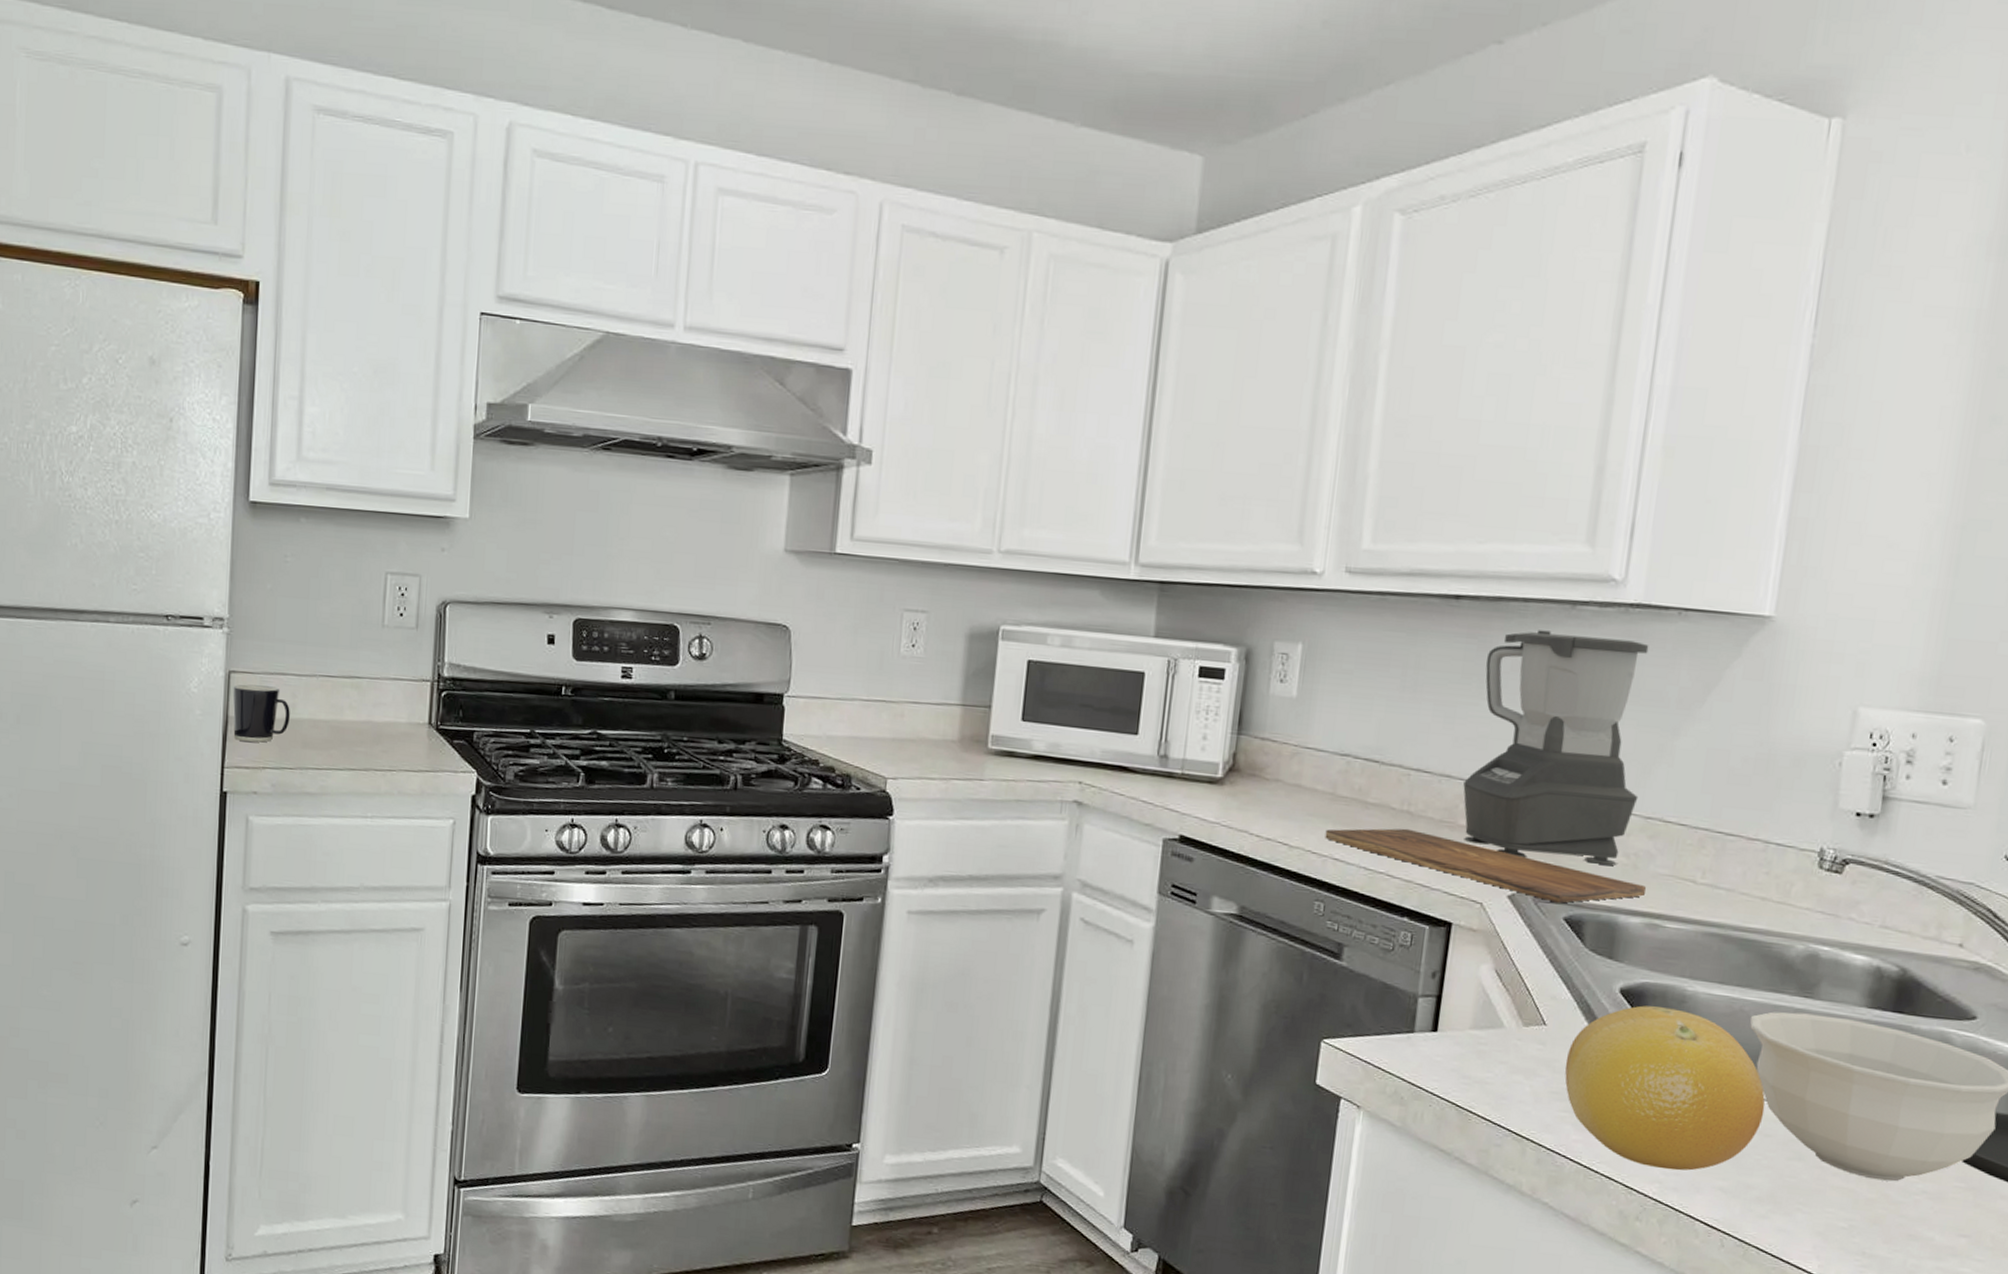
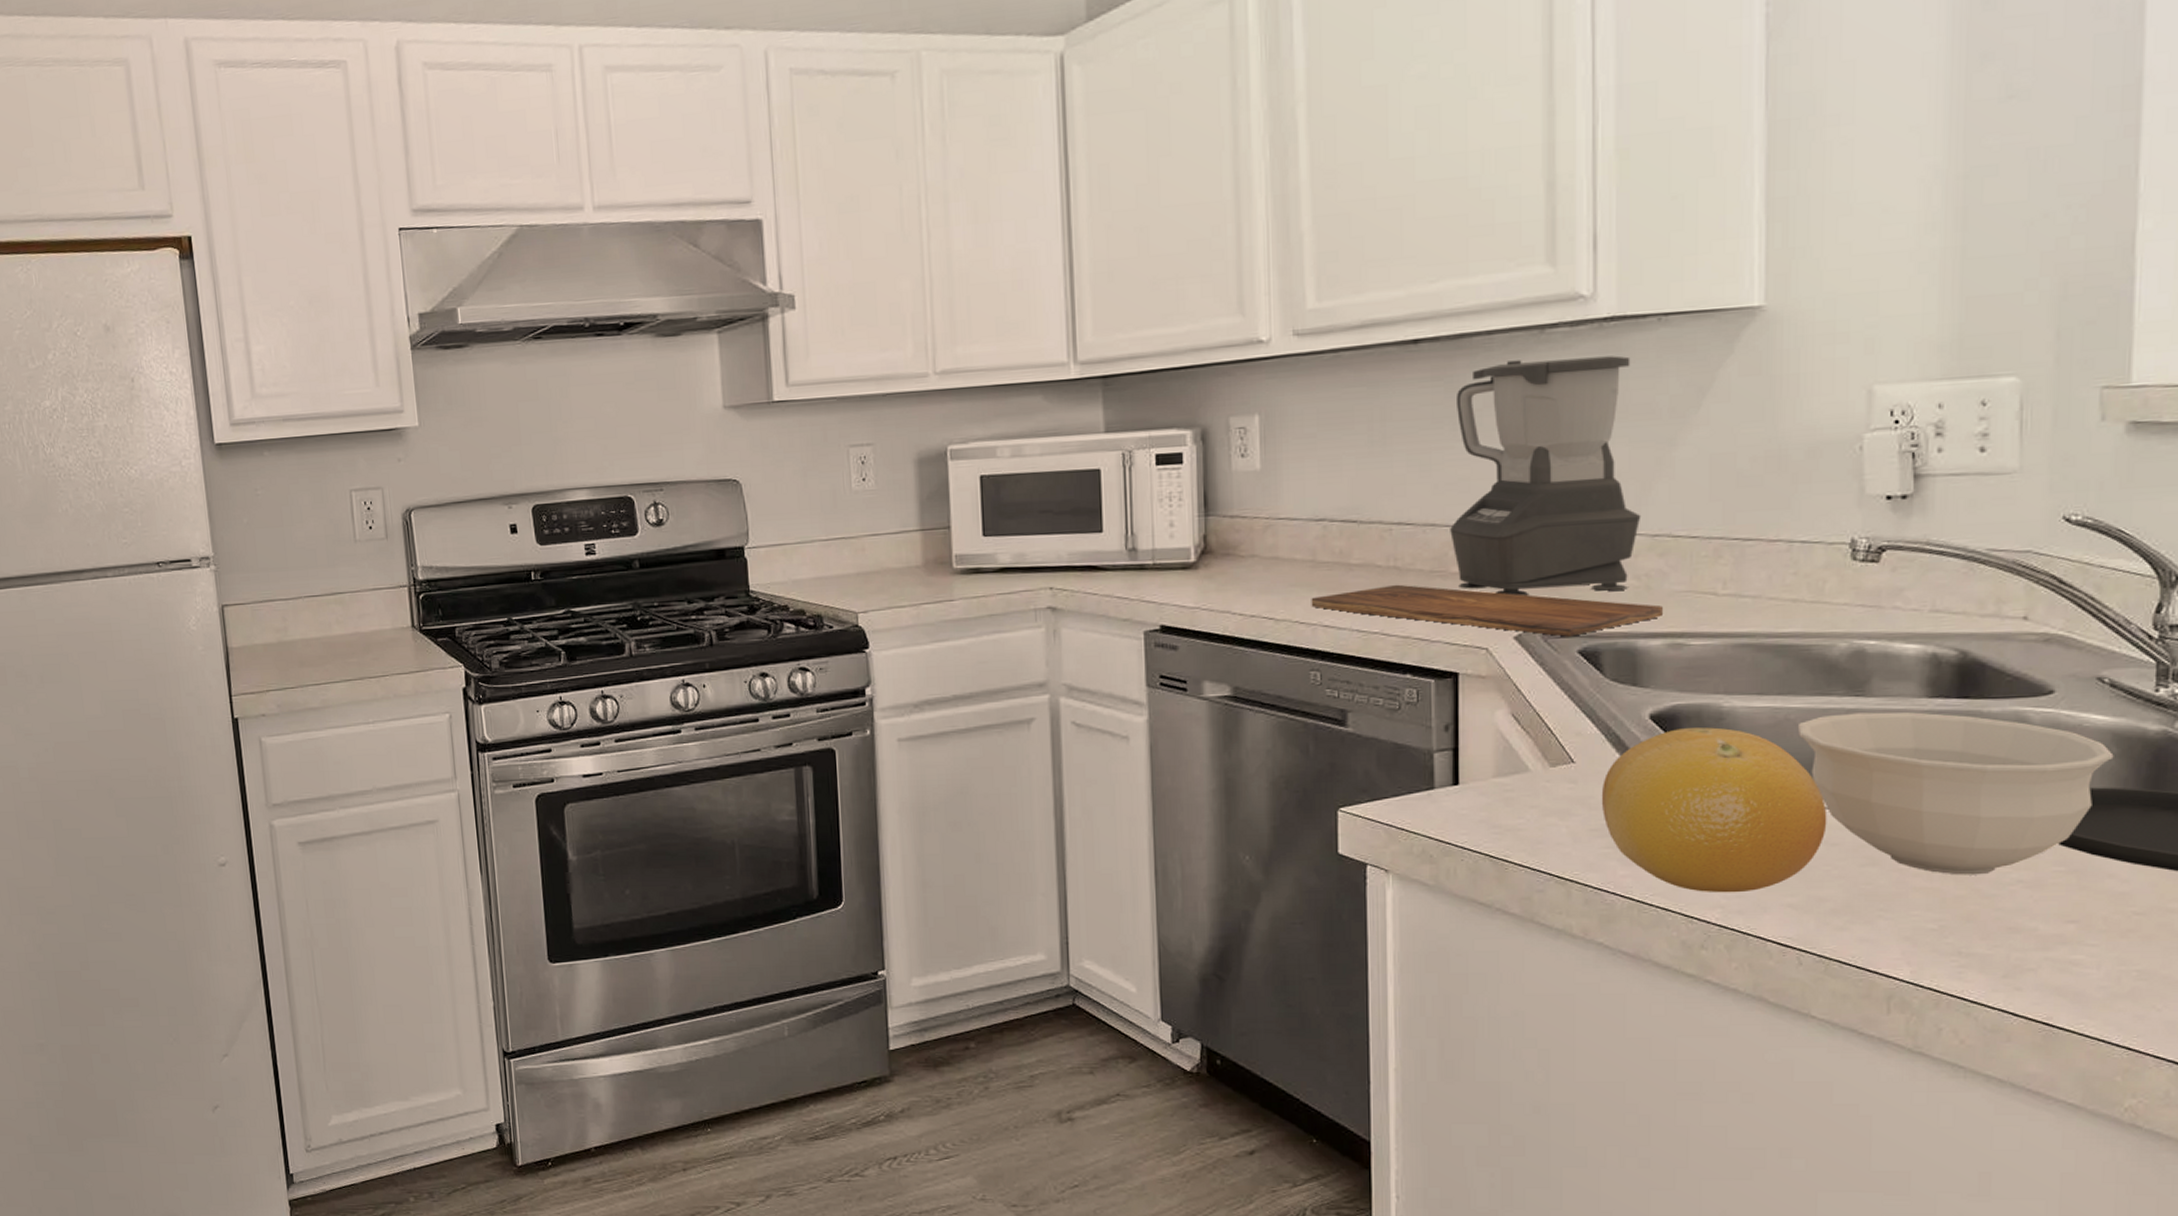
mug: present [232,684,290,743] -> none [228,614,284,669]

